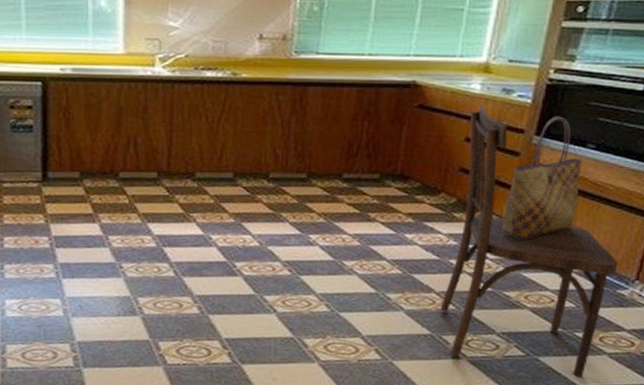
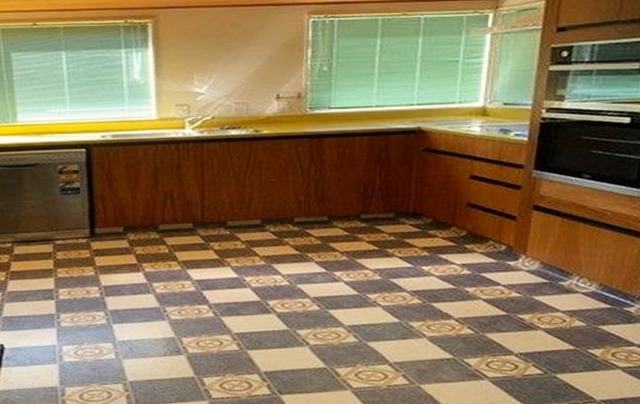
dining chair: present [440,105,618,377] -> none [460,145,622,391]
tote bag: present [502,116,582,239] -> none [511,151,580,265]

